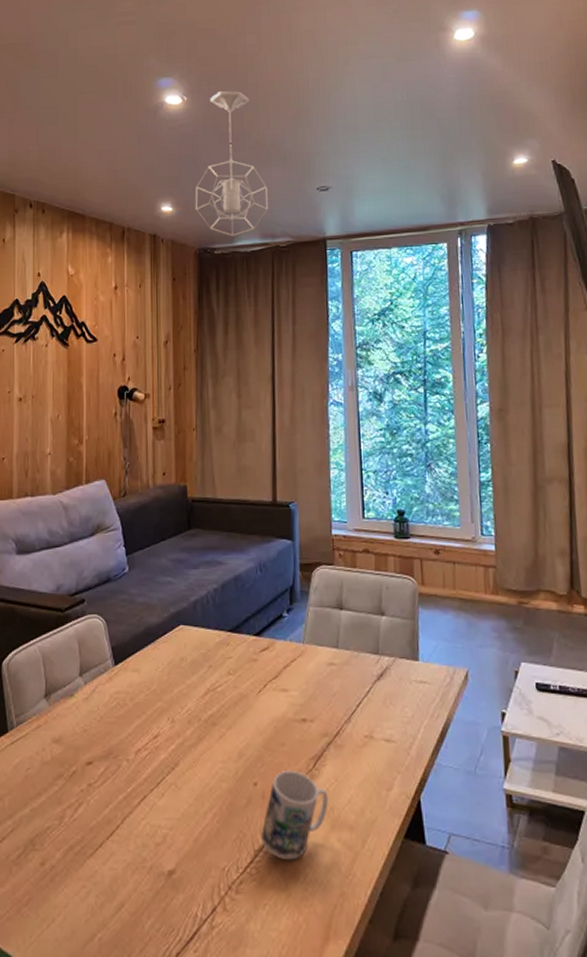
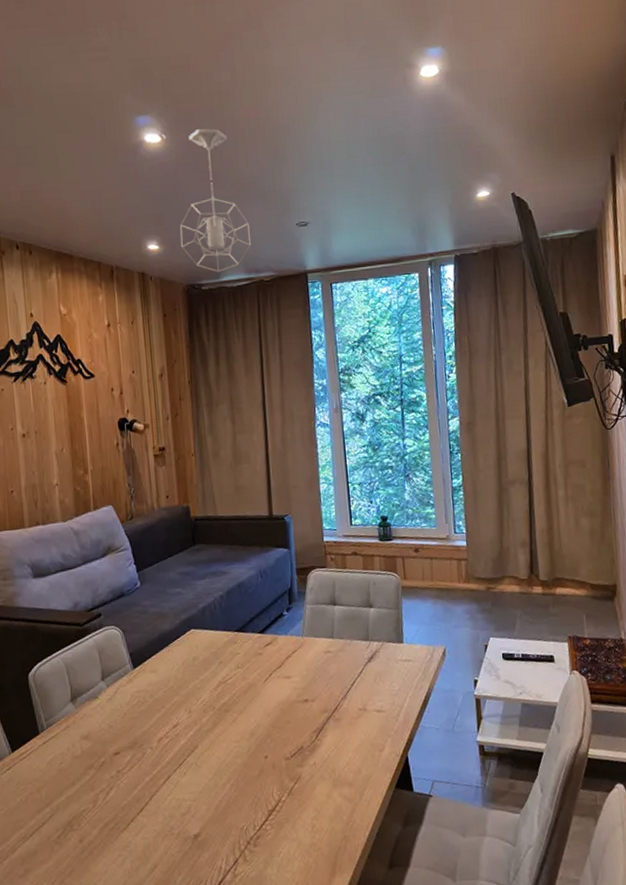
mug: present [260,771,328,861] -> none [273,743,330,816]

